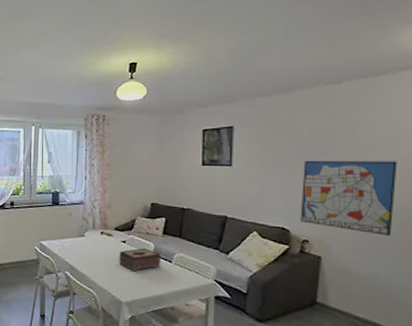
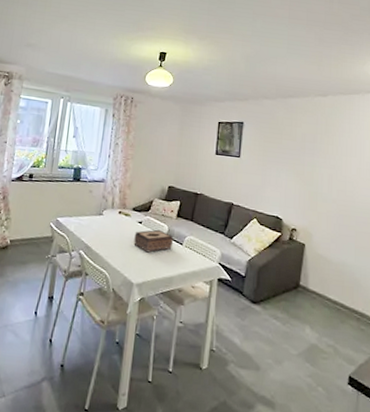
wall art: present [300,160,398,236] -> none [291,158,362,228]

